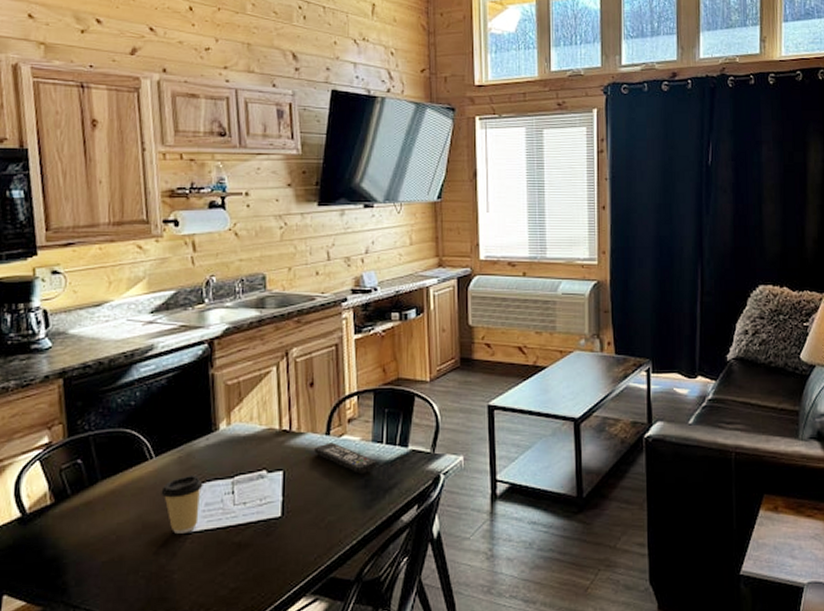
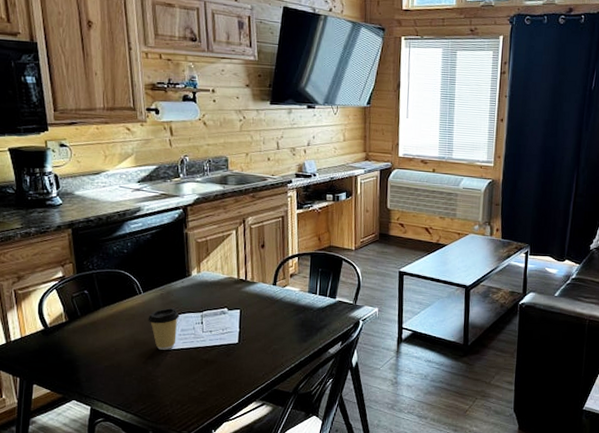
remote control: present [314,442,377,473] -> none [264,291,312,316]

